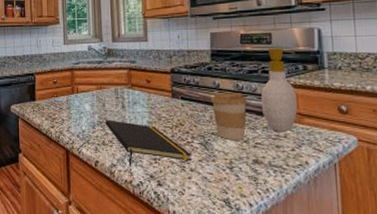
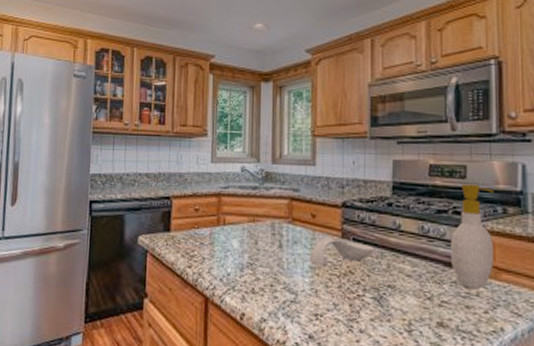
notepad: present [105,120,193,166] -> none [256,261,363,322]
spoon rest: none [147,98,199,121] -> present [310,238,375,267]
coffee cup: present [211,93,247,140] -> none [389,236,433,296]

